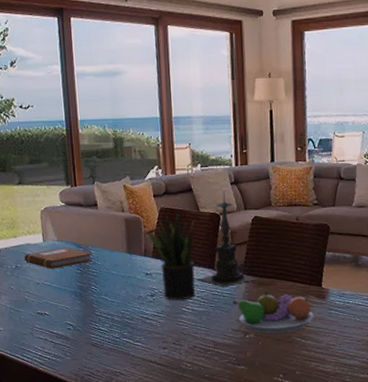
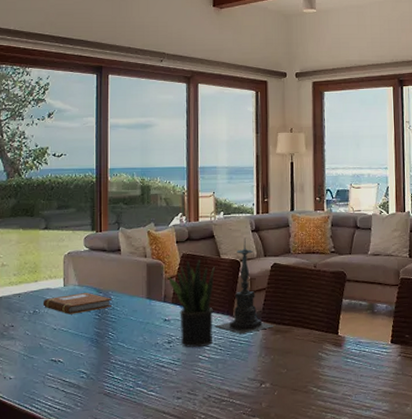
fruit bowl: present [232,289,314,334] -> none [249,336,330,383]

